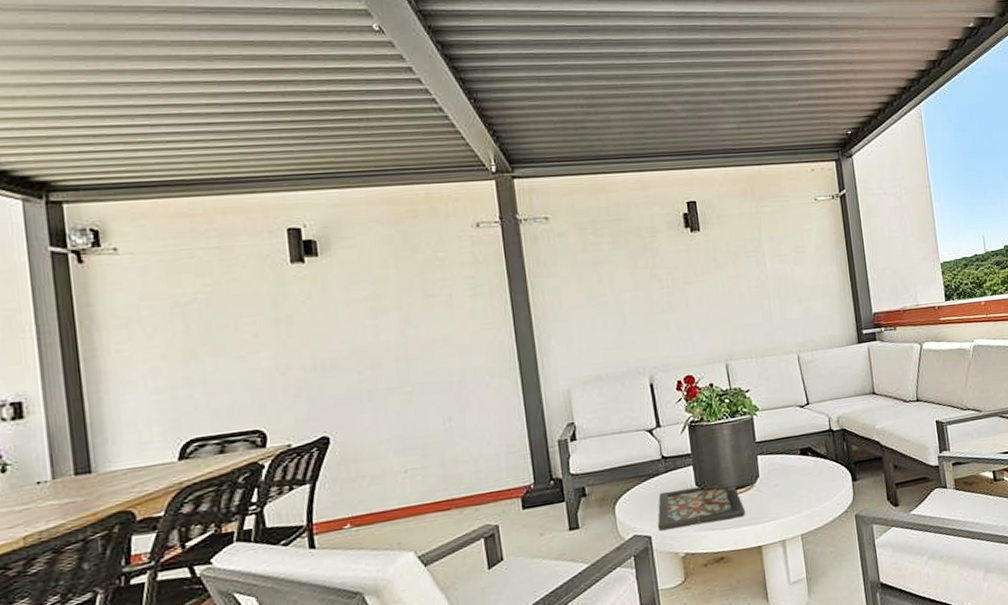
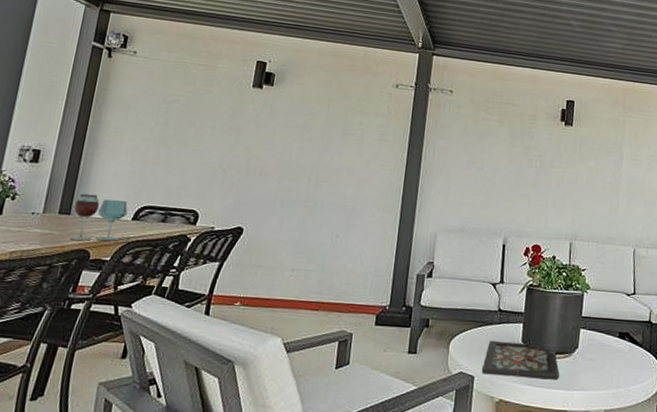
wineglass: none [93,440,130,504] -> present [70,193,100,241]
wine glass: none [128,438,171,494] -> present [96,199,128,241]

